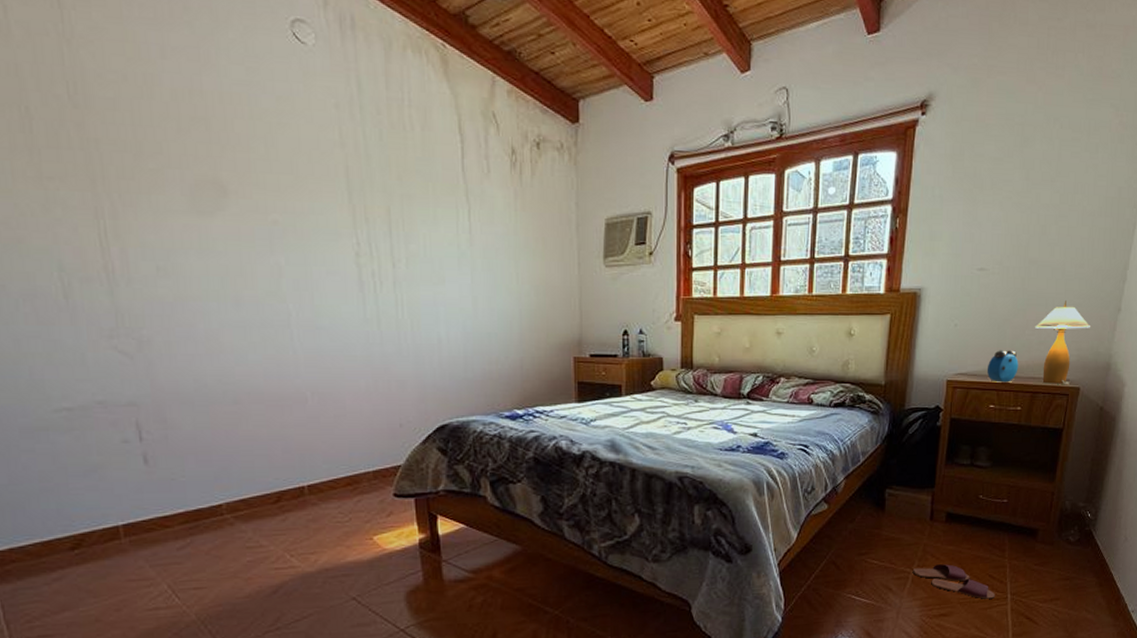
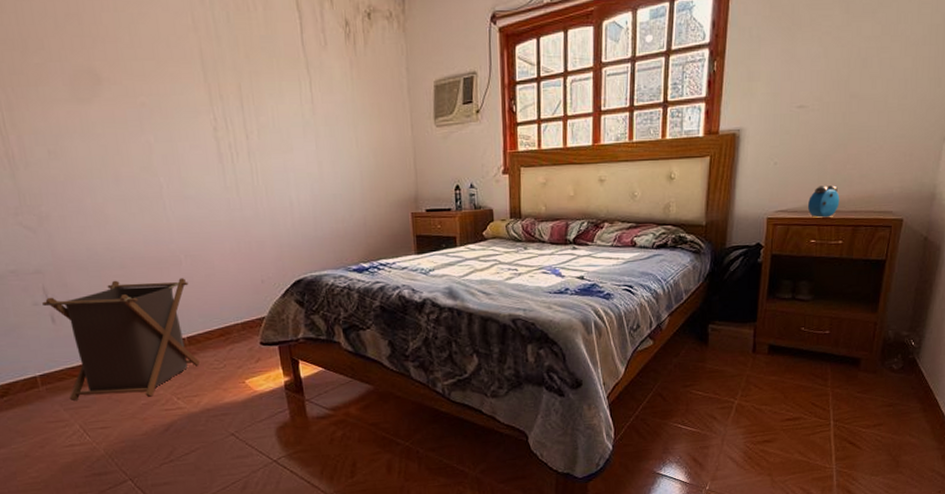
laundry basket: none [134,417,320,555] -> present [42,278,200,401]
slippers: present [912,564,996,599] -> none [736,393,819,426]
table lamp: present [1034,301,1091,385] -> none [855,133,915,217]

